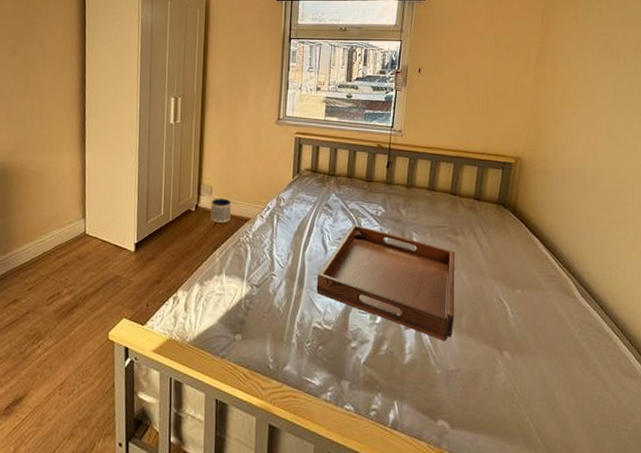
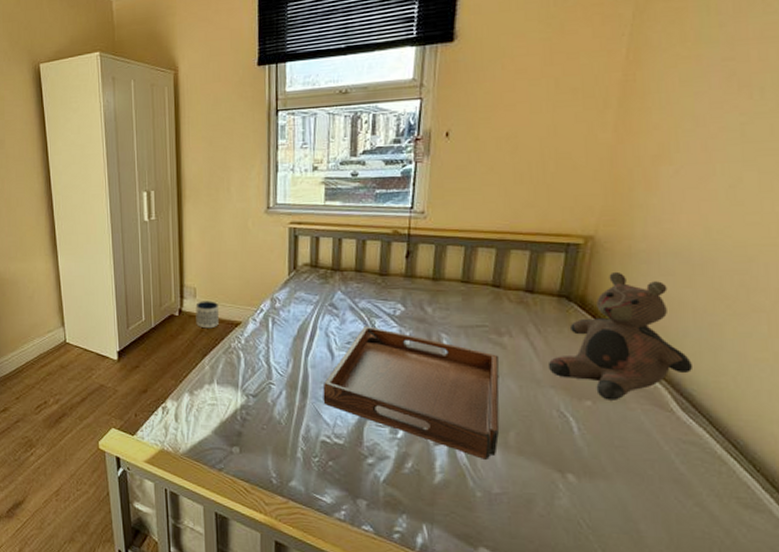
teddy bear: none [490,186,589,289] -> present [547,271,694,401]

